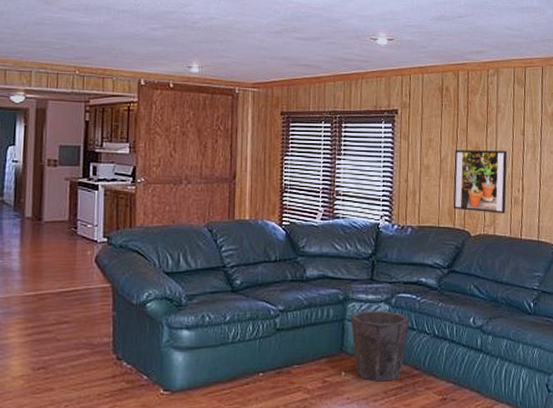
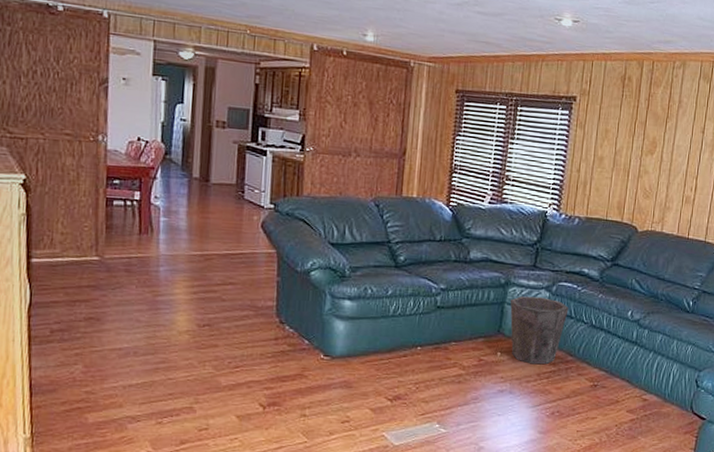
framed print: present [453,150,507,213] -> none [623,143,684,211]

